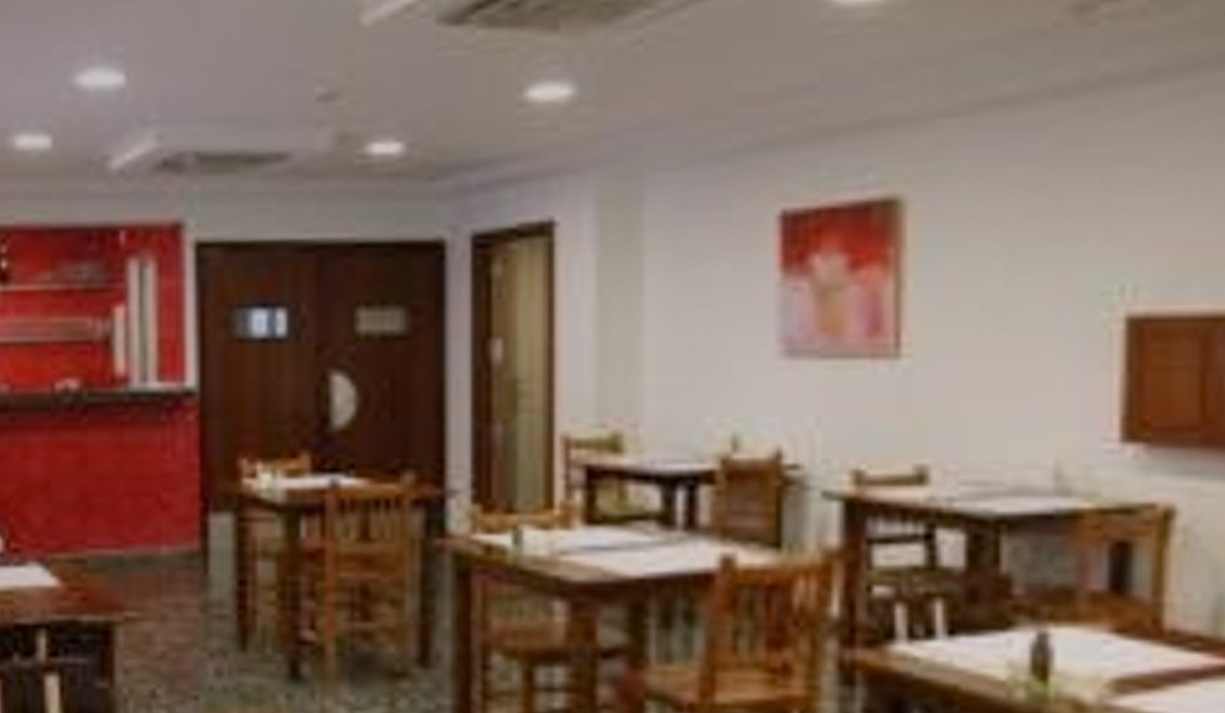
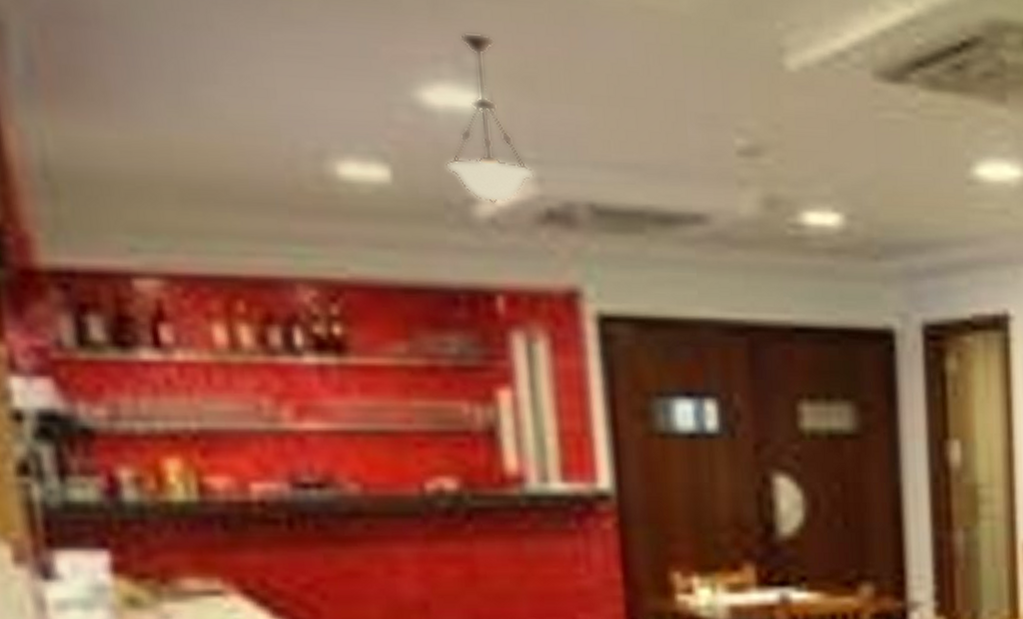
pendant light: none [91,27,155,158] -> present [446,32,533,204]

